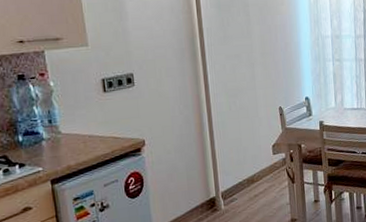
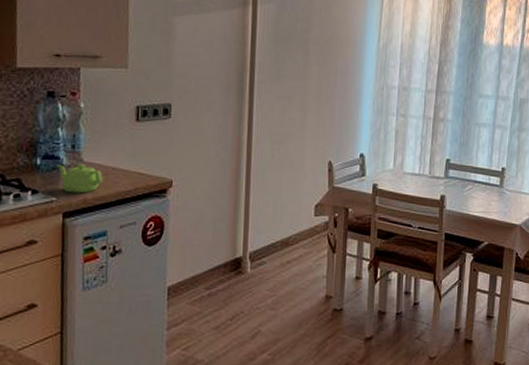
teapot: none [38,135,83,162] -> present [57,163,103,194]

